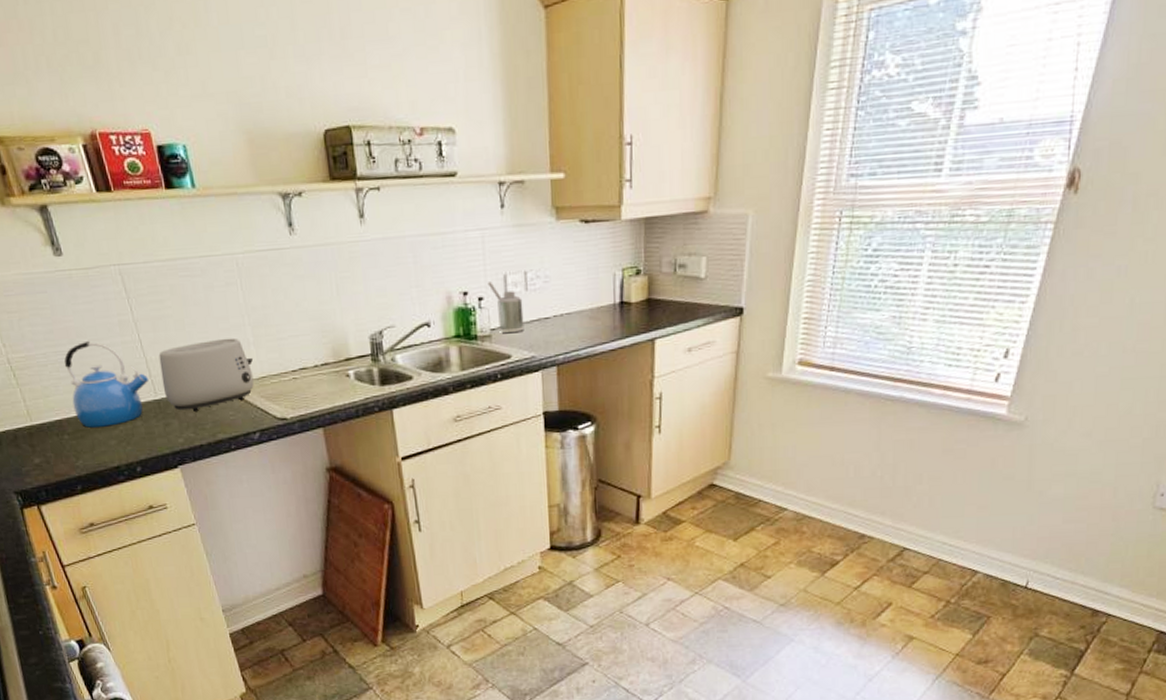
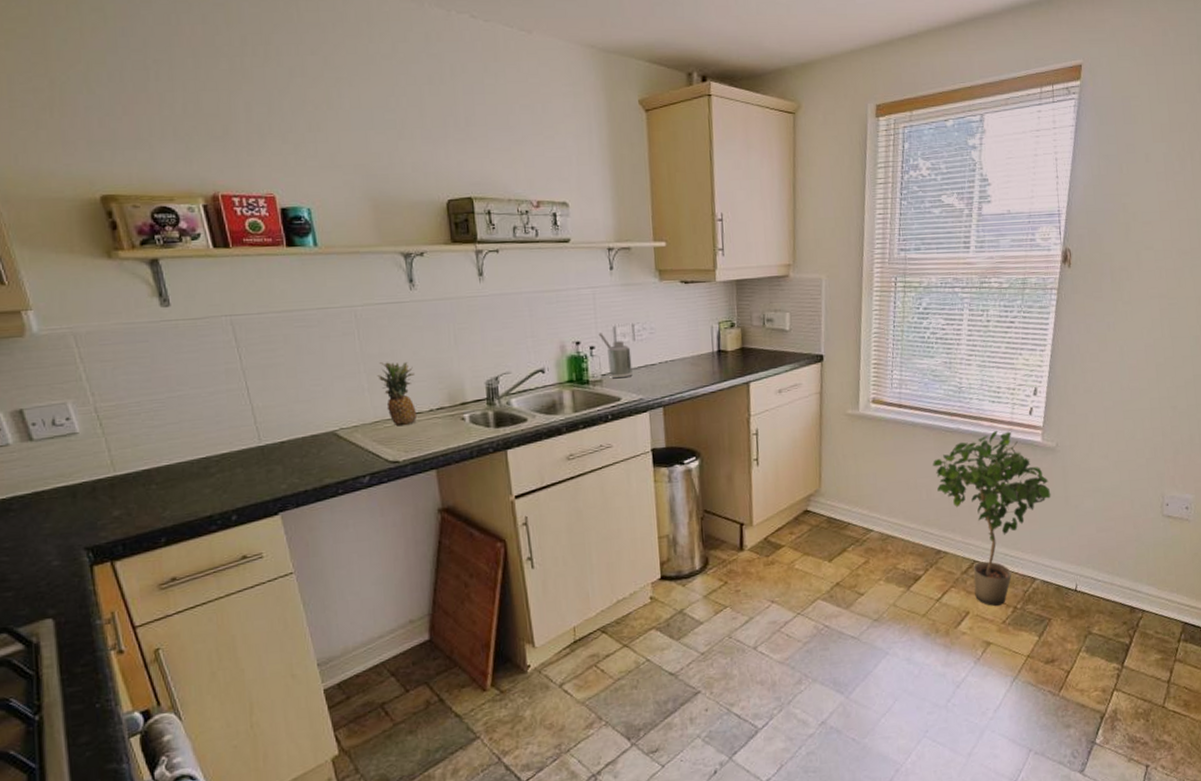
kettle: present [64,340,149,428] -> none [160,388,253,477]
toaster: present [158,338,254,411] -> none [266,384,367,457]
fruit: none [261,314,302,383] -> present [377,362,416,427]
potted plant: none [866,399,1010,598] -> present [933,430,1051,606]

